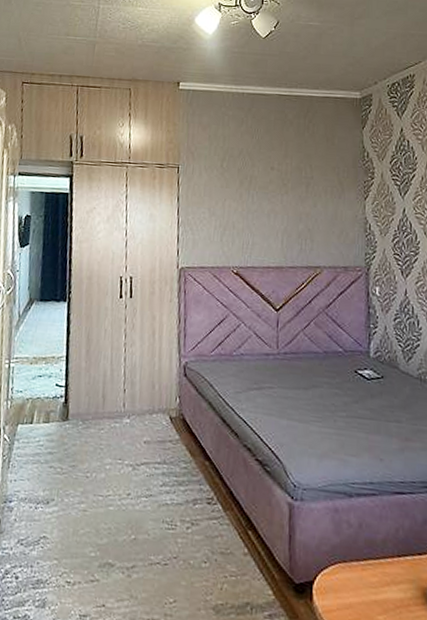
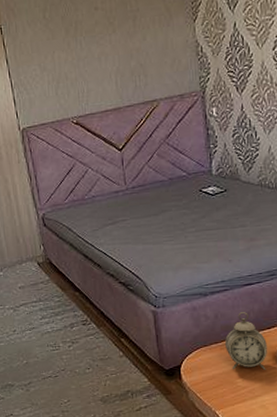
alarm clock: none [368,526,416,610] -> present [225,312,267,370]

